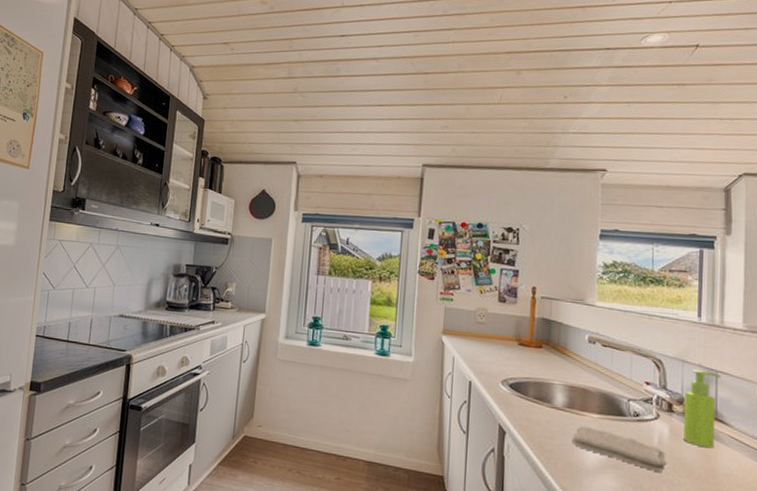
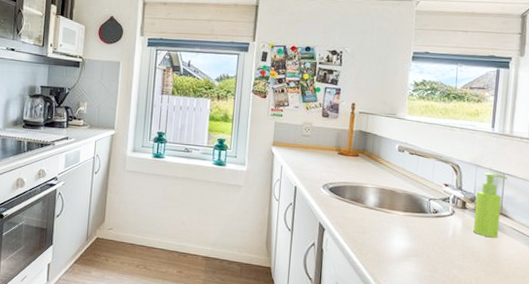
washcloth: present [572,426,667,474] -> none [380,222,459,260]

